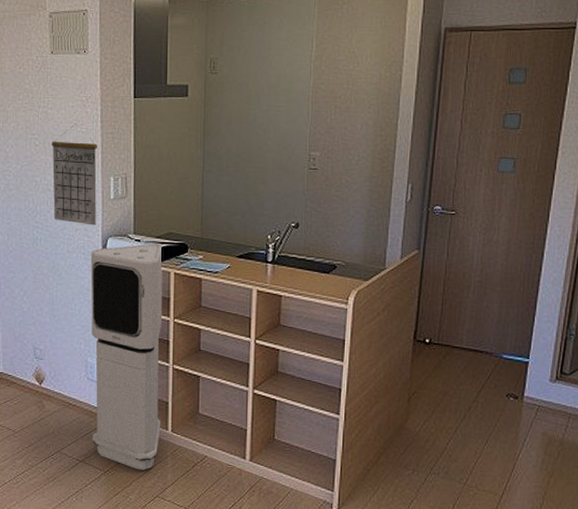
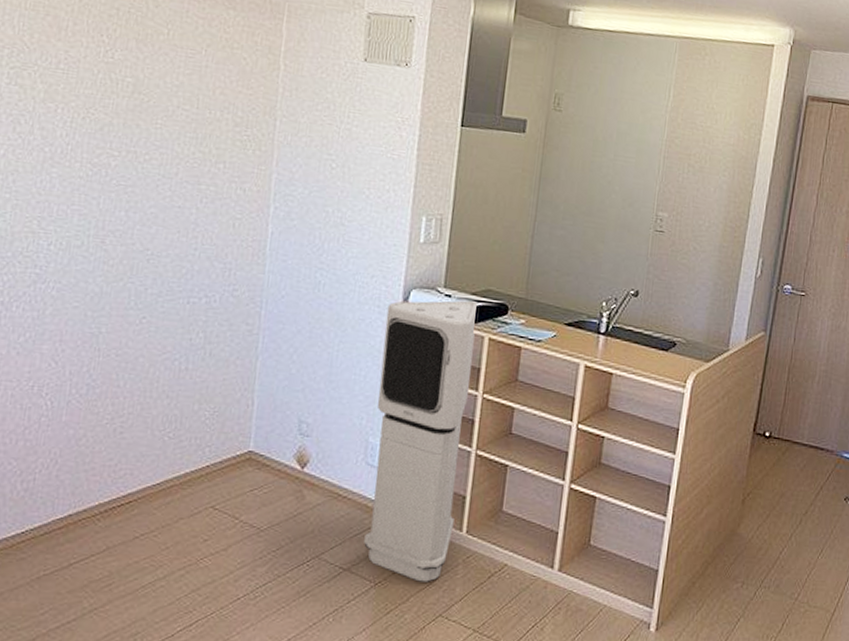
calendar: present [52,124,97,226] -> none [345,148,410,273]

